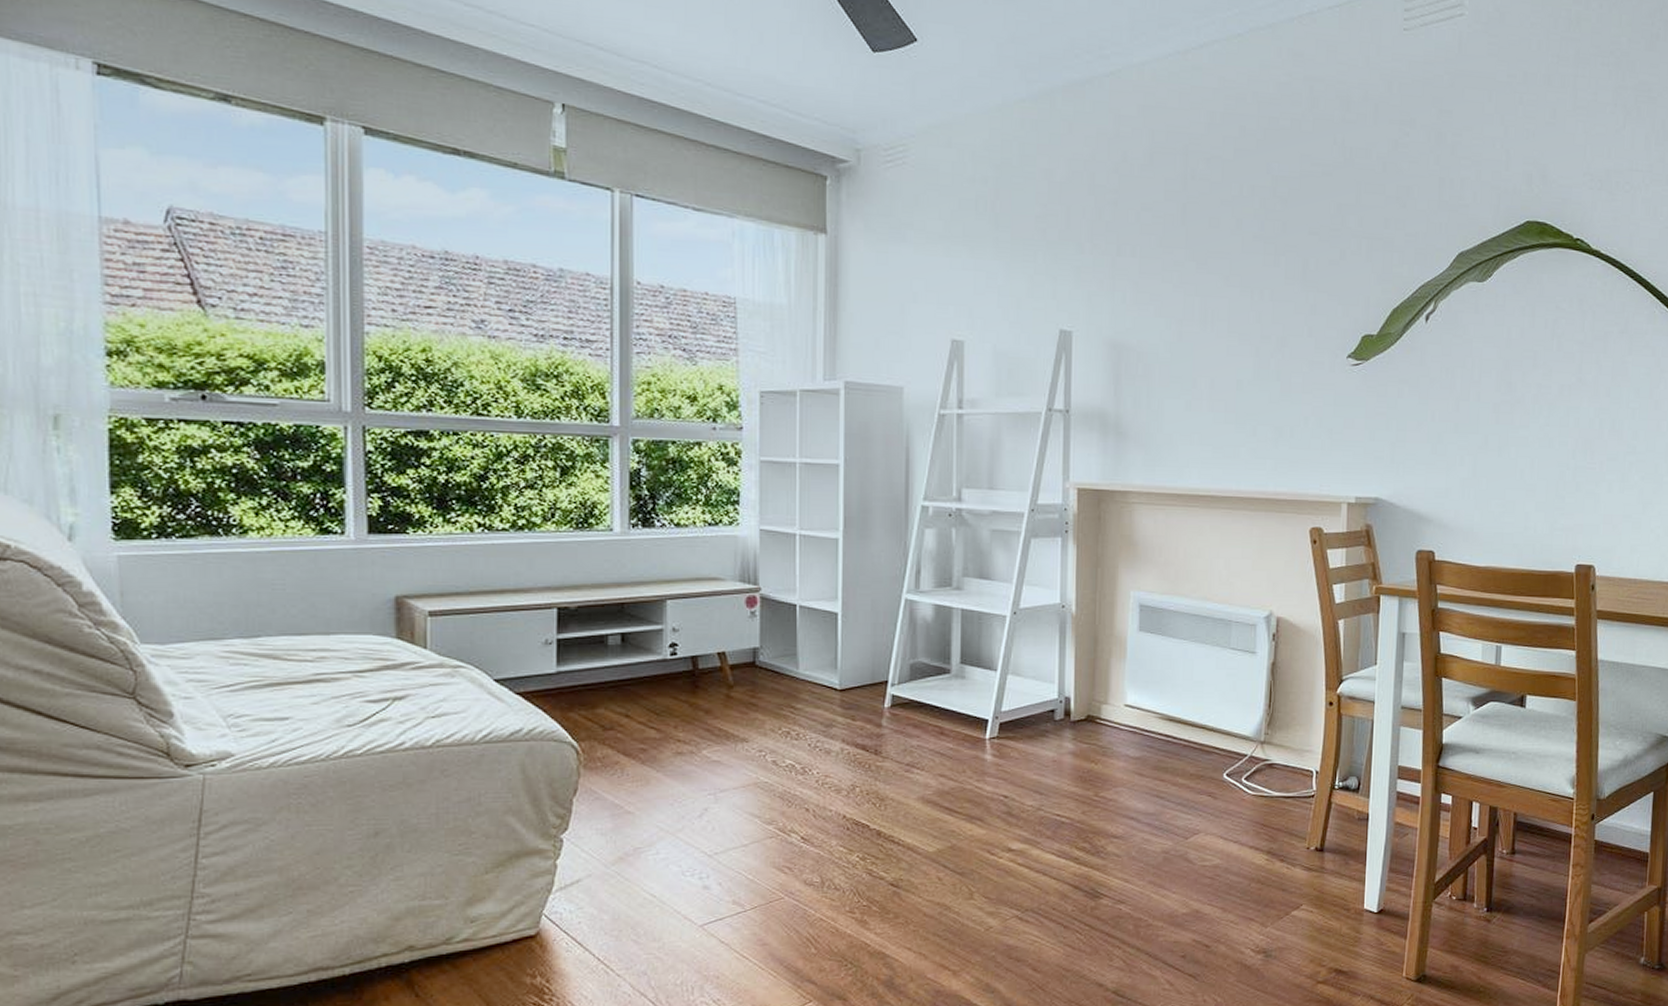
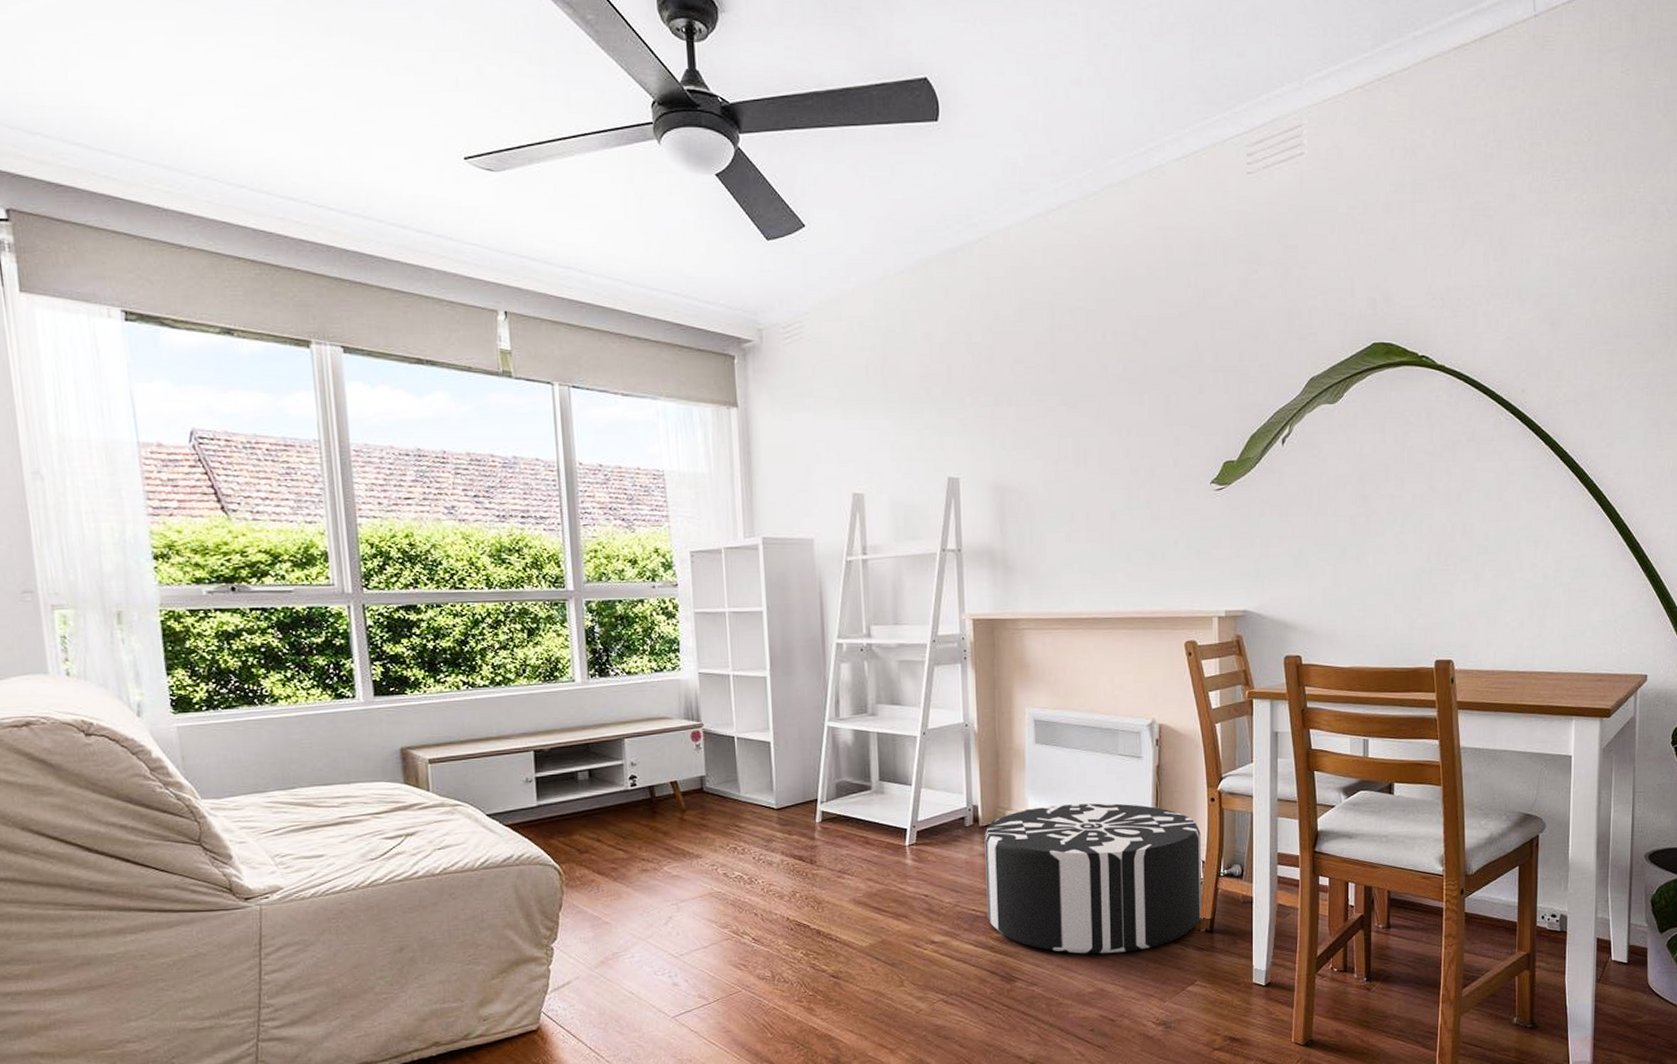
pouf: none [1073,701,1316,871] -> present [984,803,1202,954]

